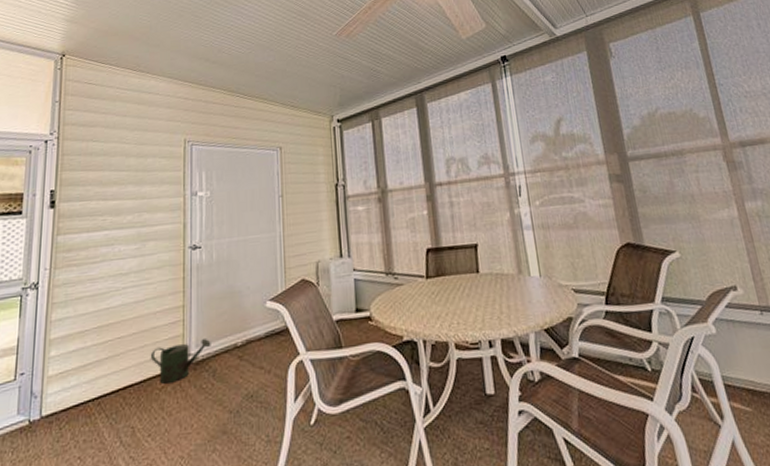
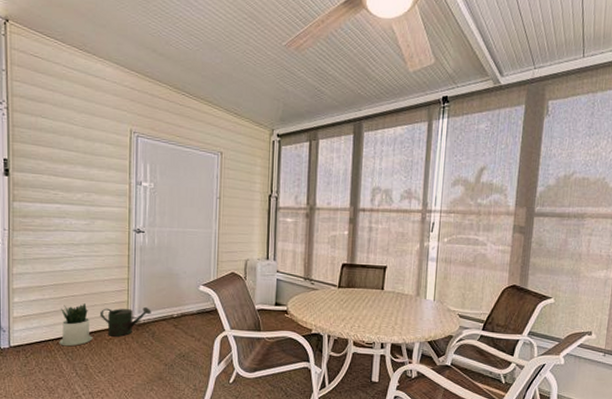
planter: none [100,345,142,407] -> present [59,303,93,347]

